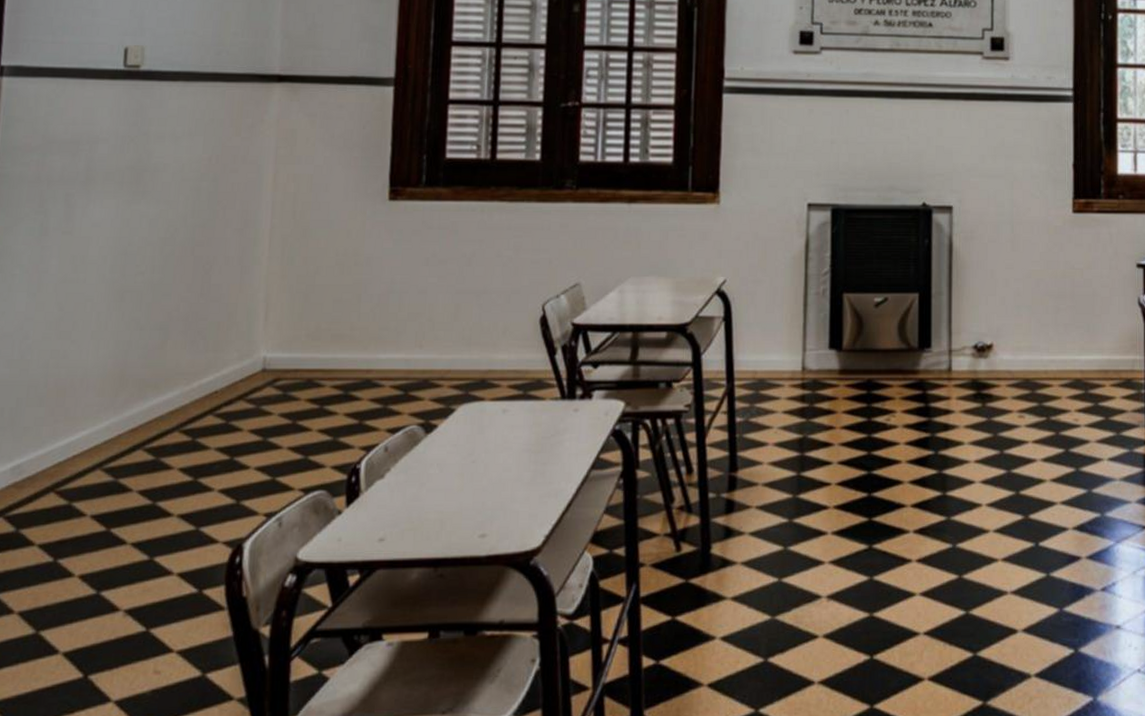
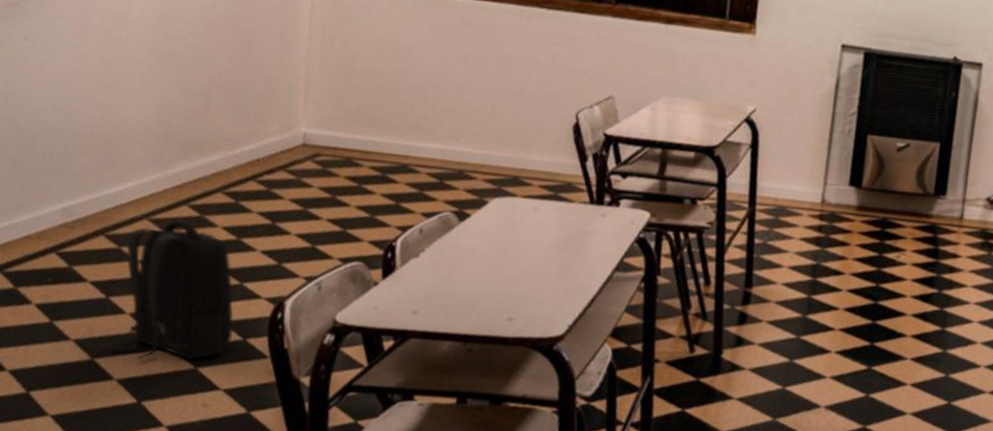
backpack: none [55,466,189,627] -> present [109,220,234,360]

